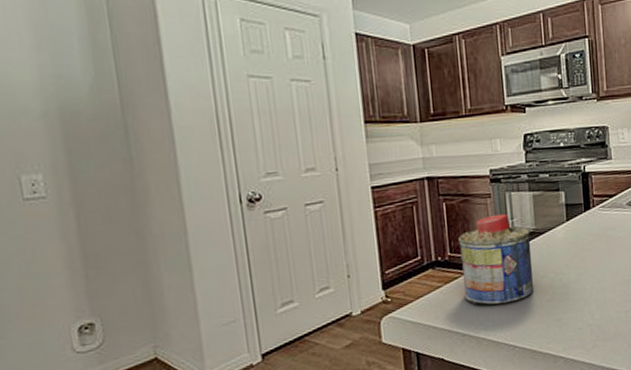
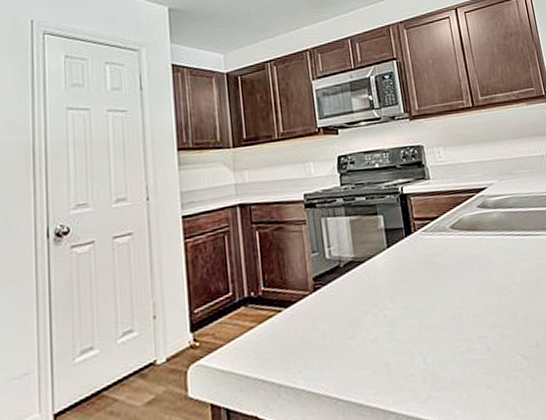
canister: present [458,213,534,305] -> none [272,241,357,348]

